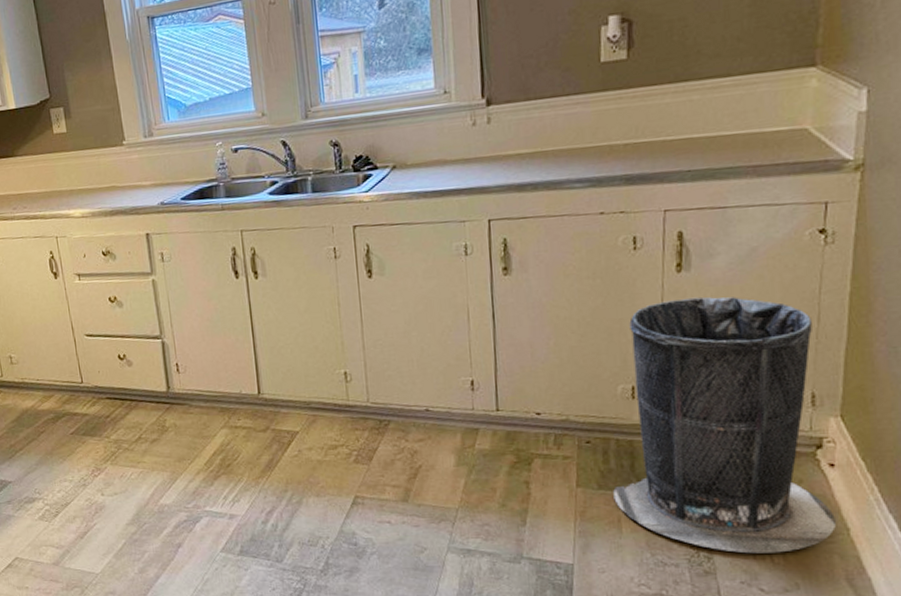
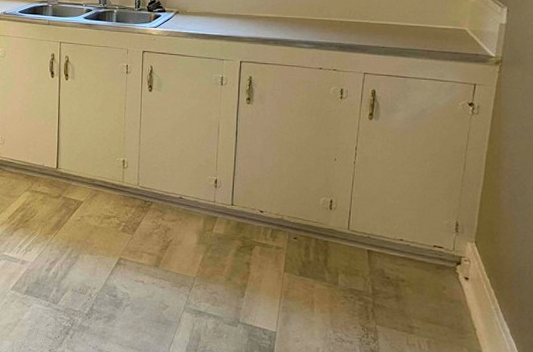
trash can: present [613,296,836,554] -> none [310,139,466,342]

